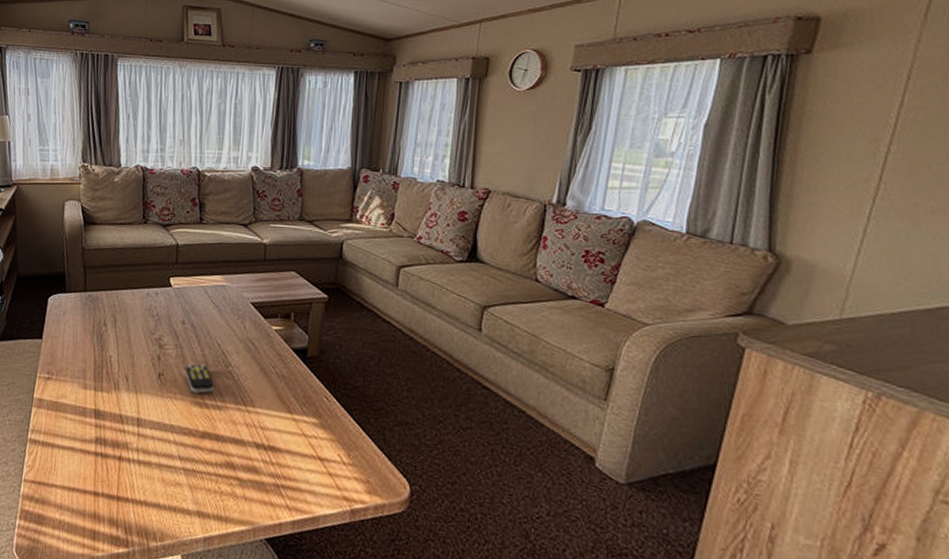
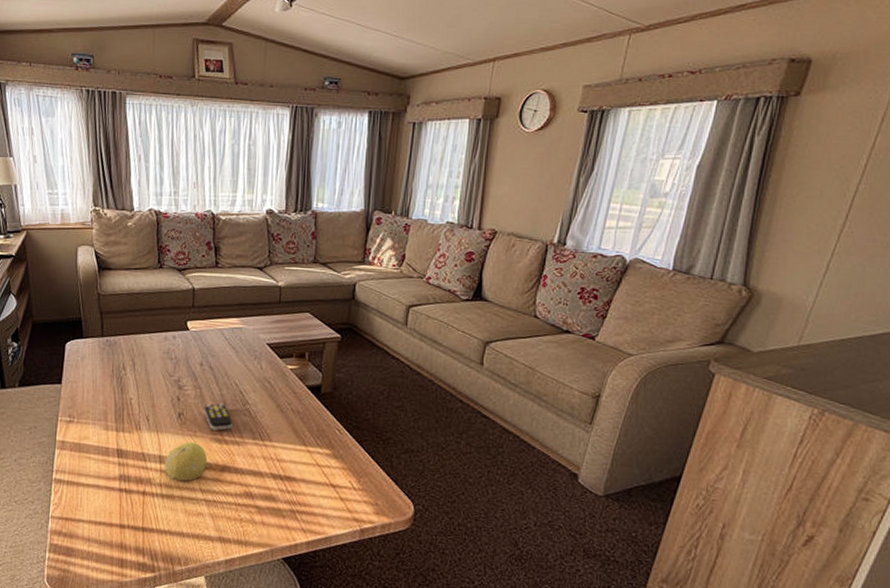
fruit: none [142,404,188,447] -> present [164,442,208,481]

